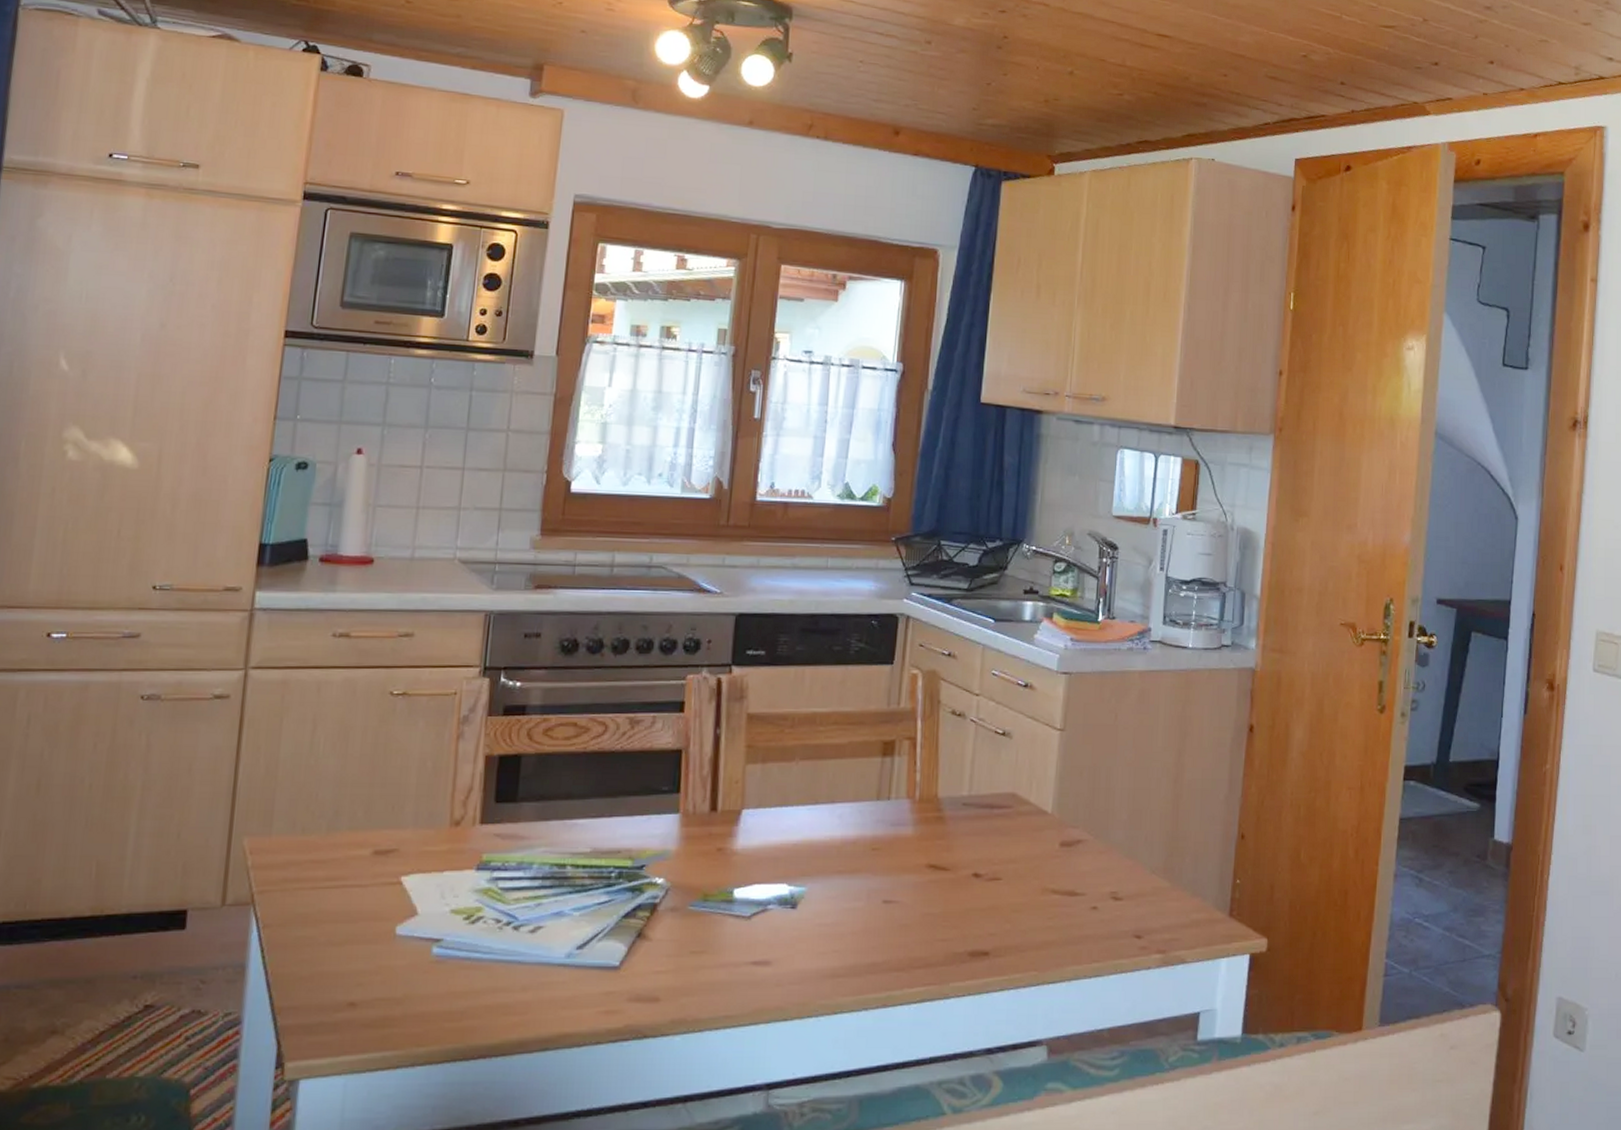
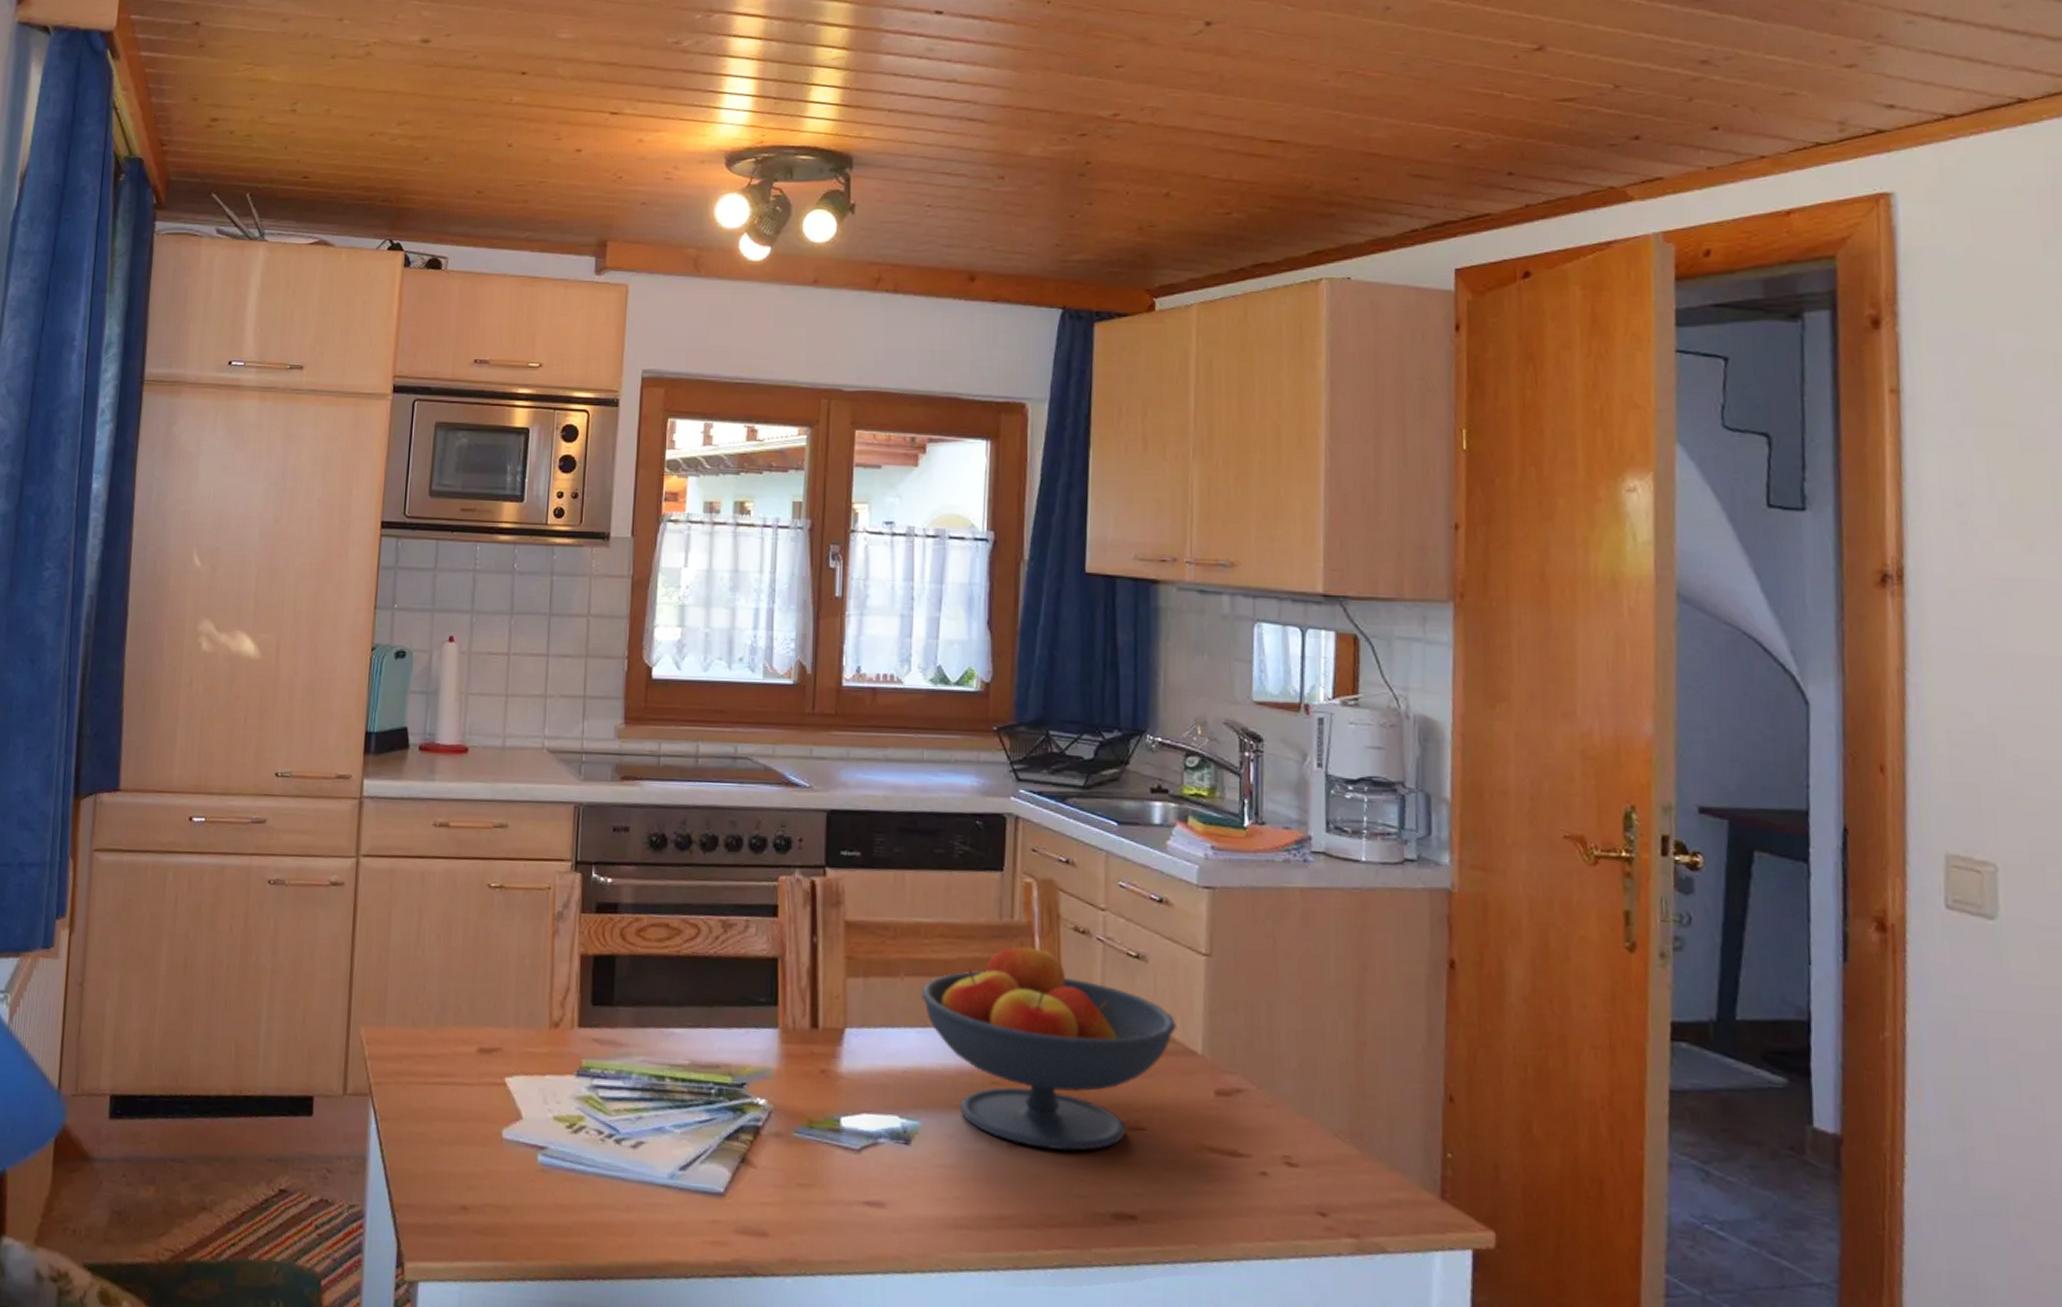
fruit bowl: none [814,724,1032,903] -> present [922,940,1176,1151]

